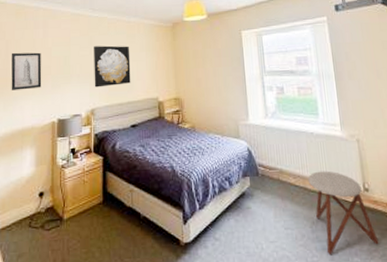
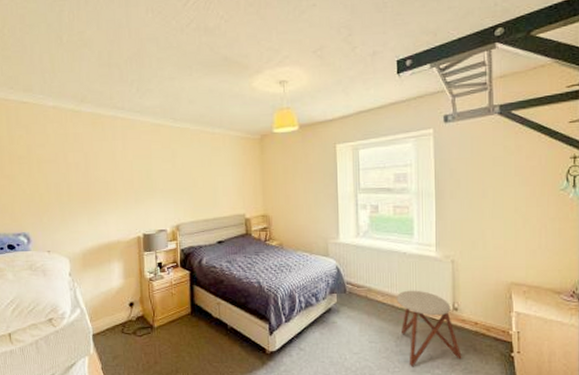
wall art: present [11,52,42,90] -> none [92,165,125,205]
wall art: present [94,45,131,88] -> none [176,159,217,203]

